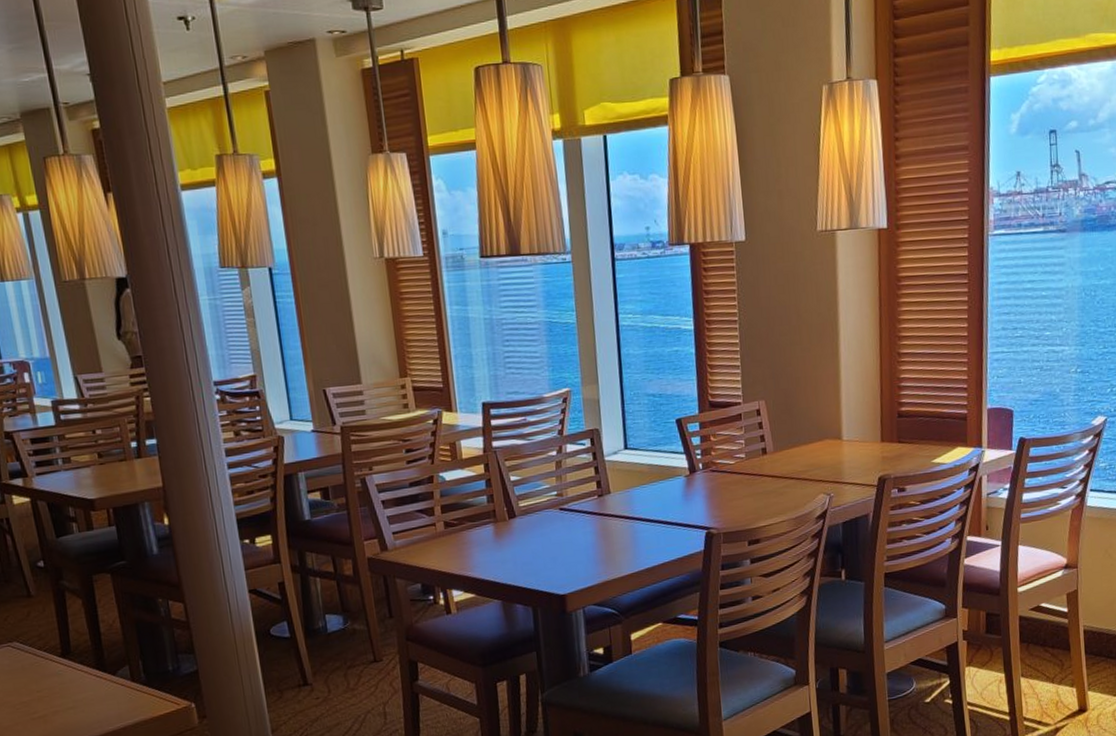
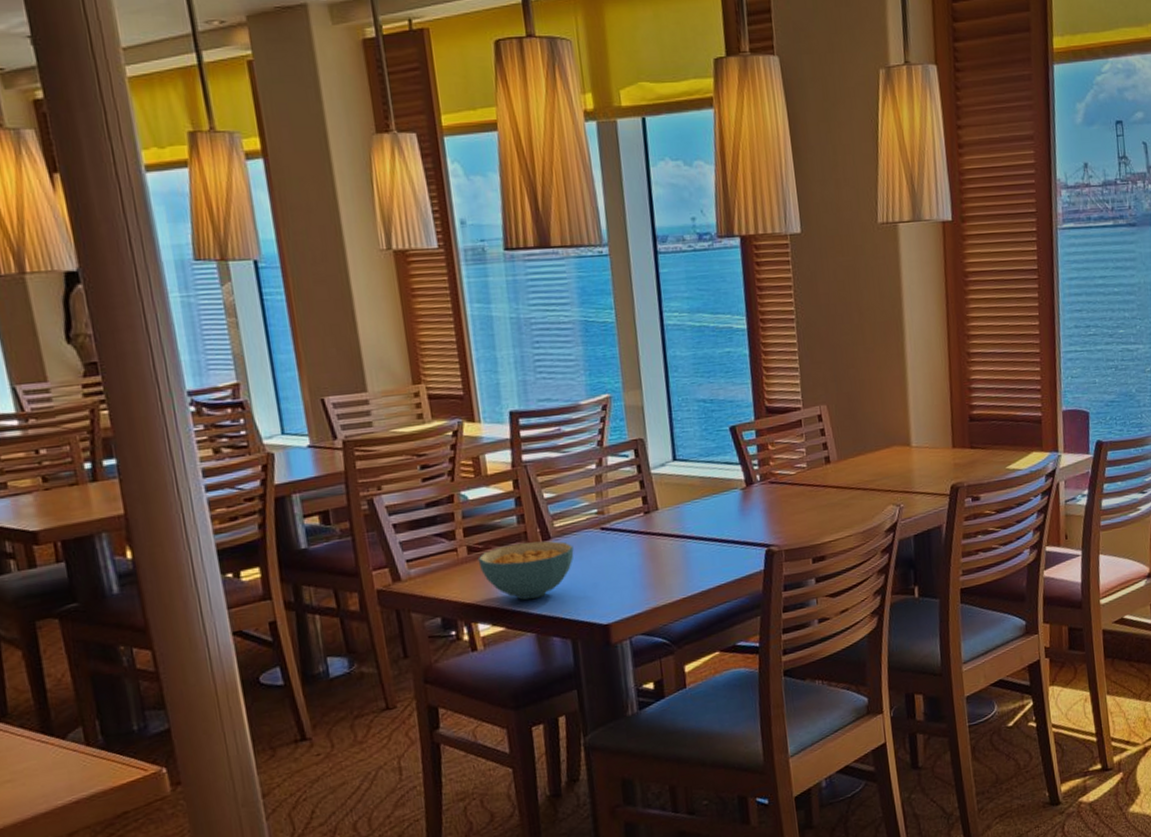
cereal bowl: none [453,518,536,571] -> present [477,540,574,600]

